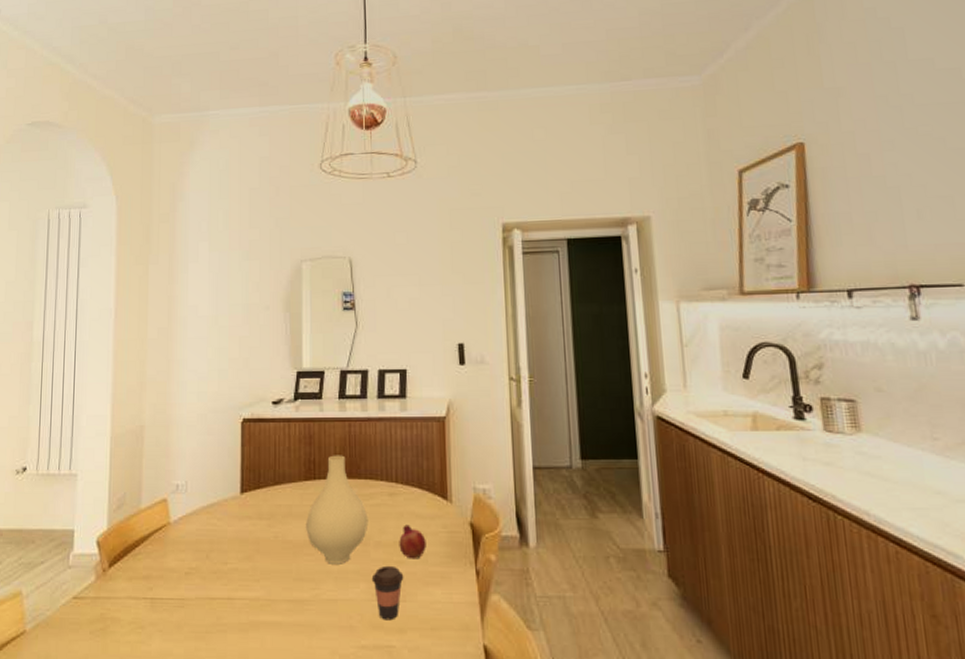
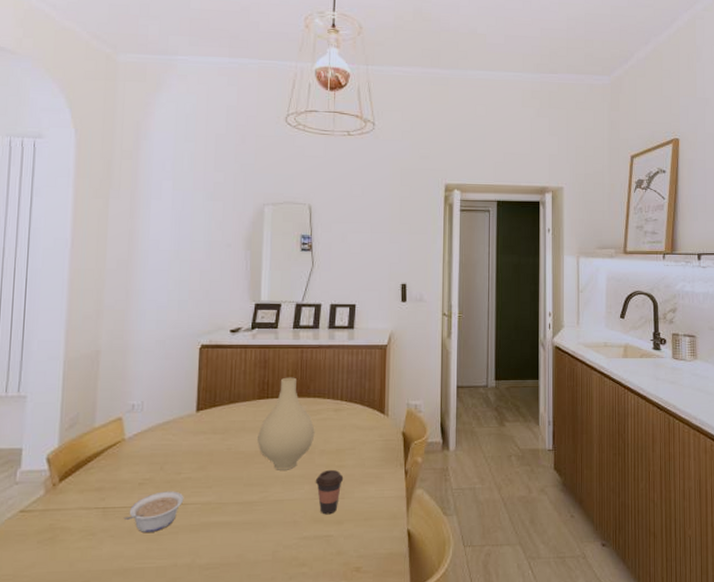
legume: none [171,583,231,629] -> present [123,491,184,532]
fruit: present [399,524,426,560] -> none [341,435,364,464]

